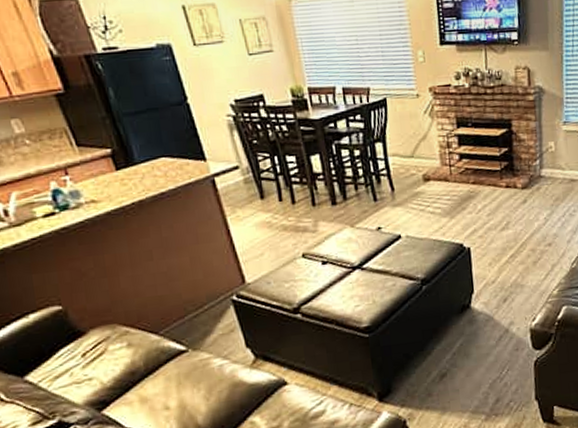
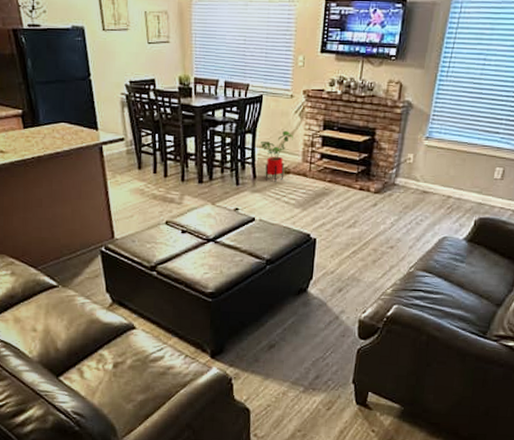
house plant: none [393,133,427,192] -> present [261,130,293,182]

